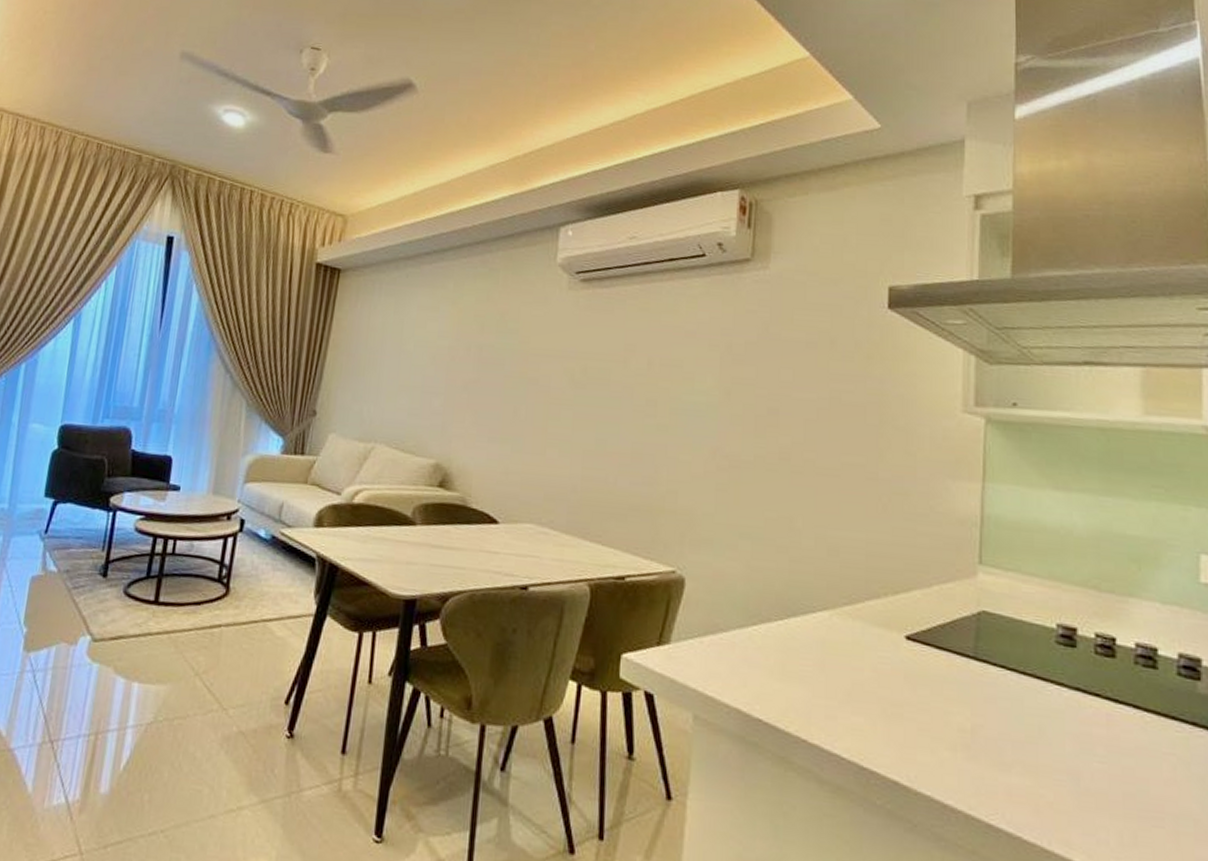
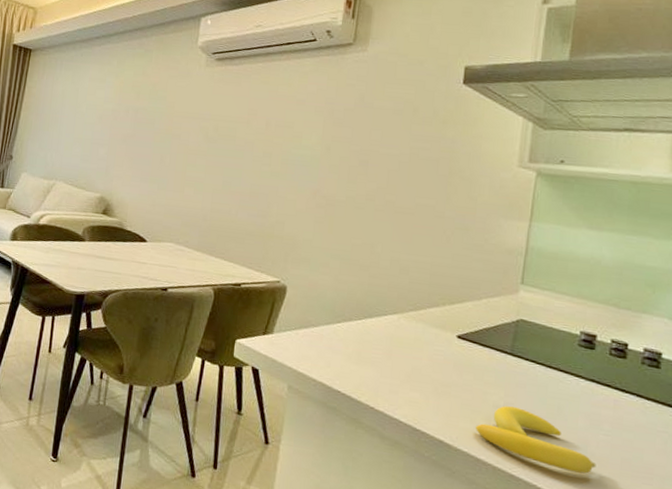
banana: none [937,729,1093,817] -> present [475,405,596,474]

